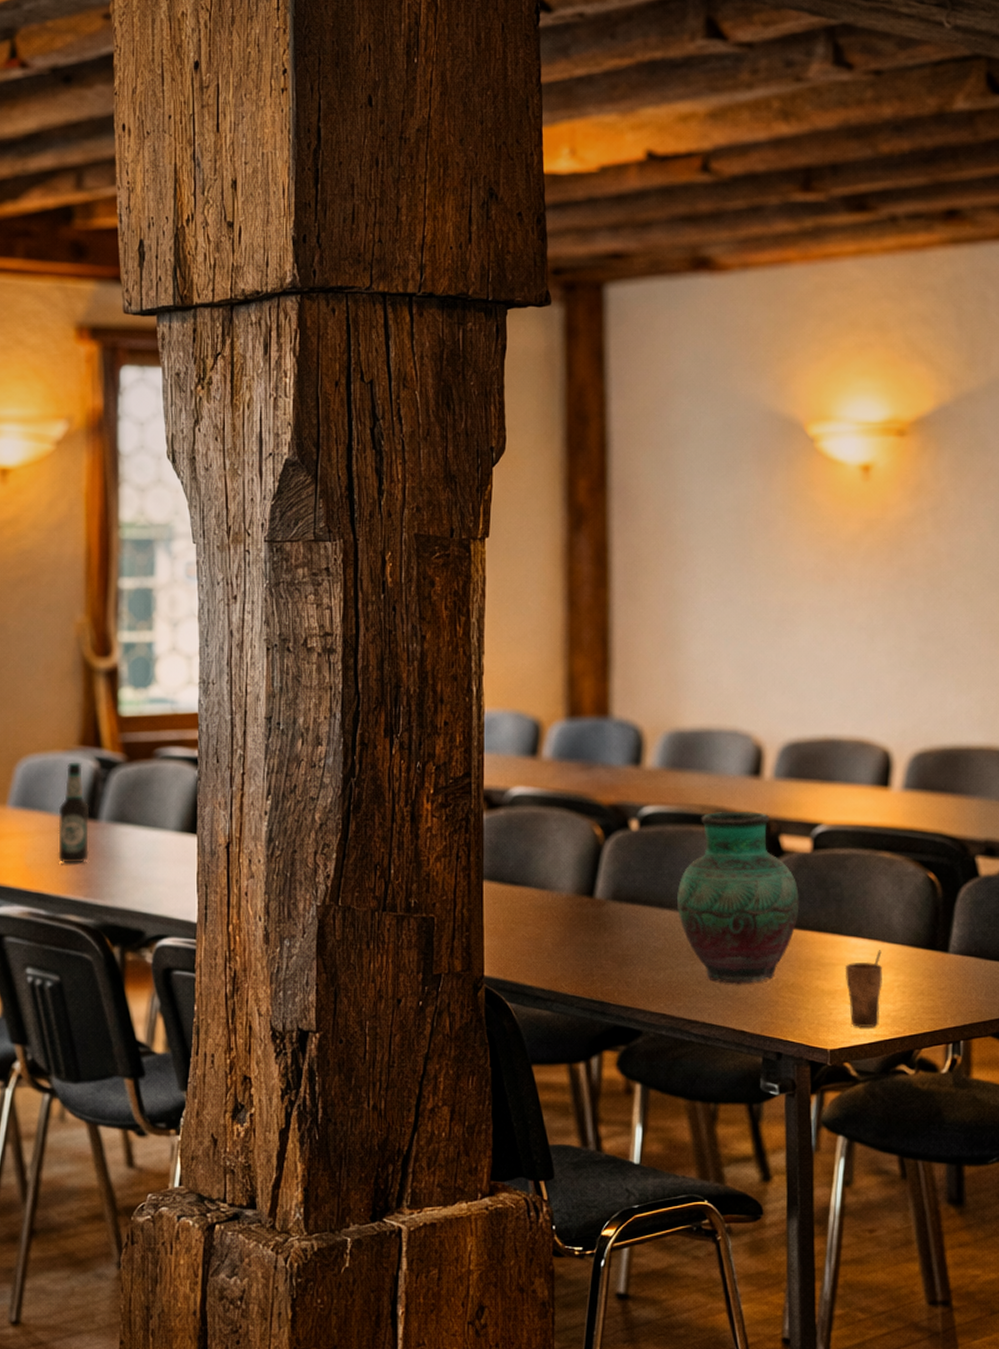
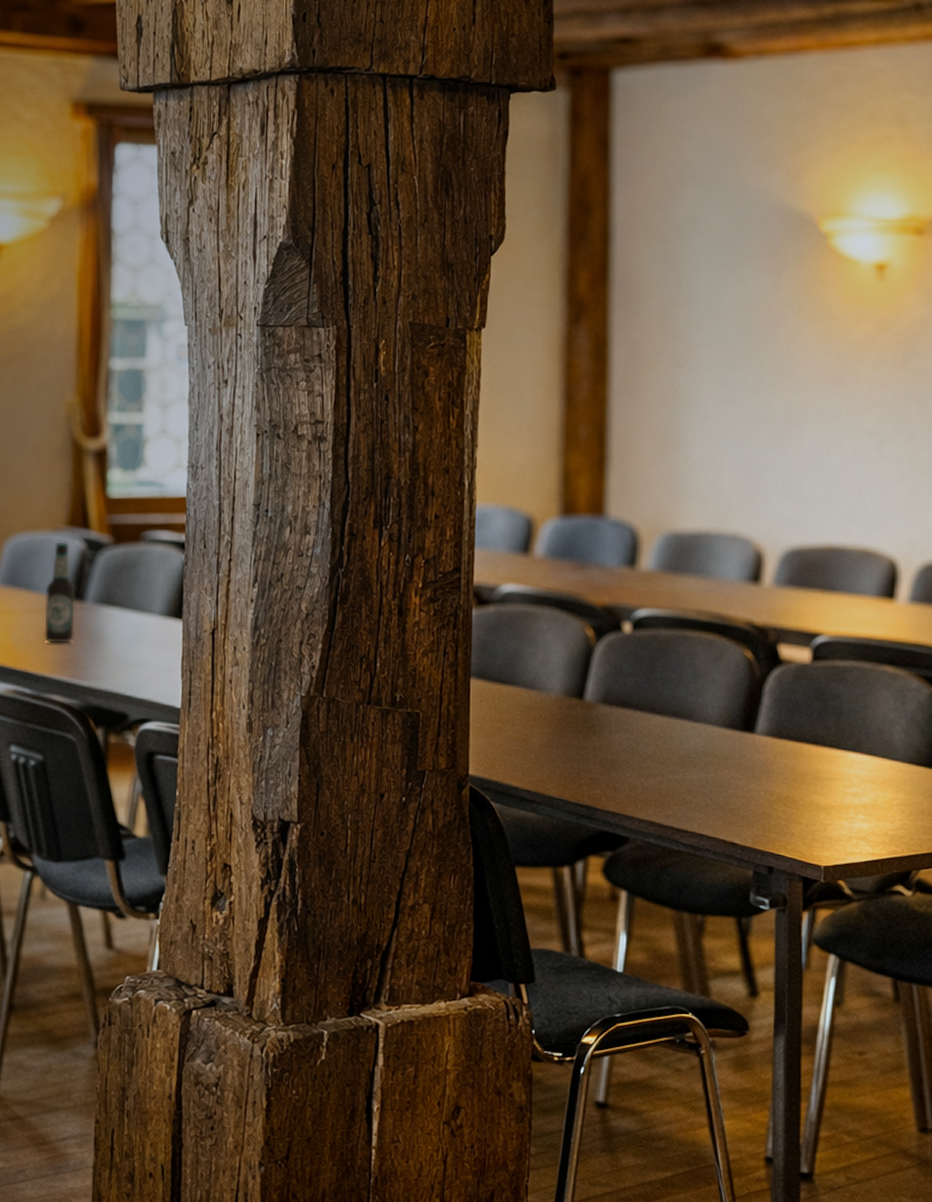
vase: present [677,811,799,984] -> none [669,617,797,795]
cup: present [844,950,882,1027] -> none [841,766,881,845]

